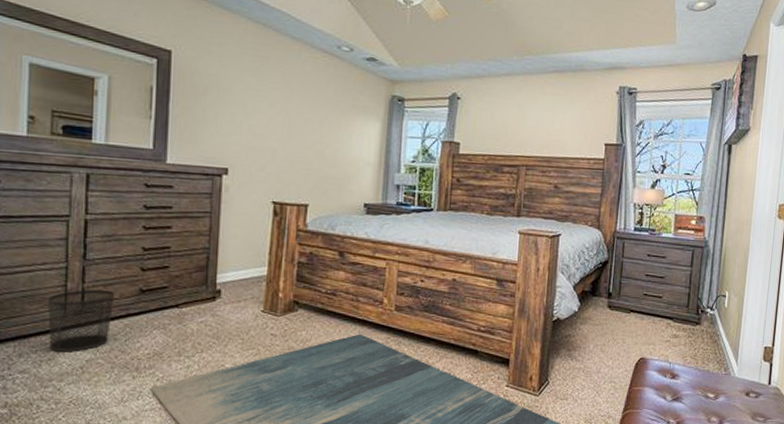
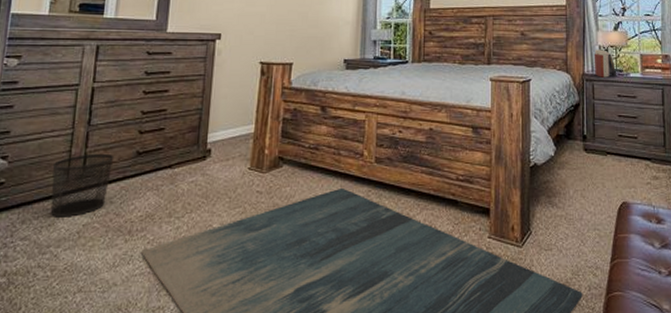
books: none [627,207,649,237] -> present [595,49,617,78]

